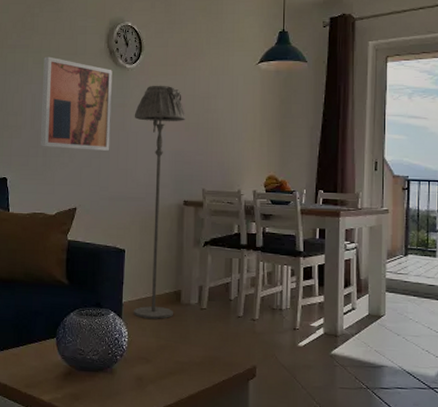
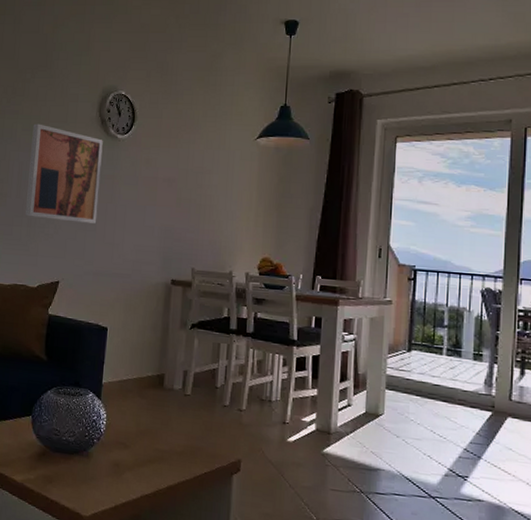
floor lamp: present [133,85,186,319] -> none [113,157,178,404]

